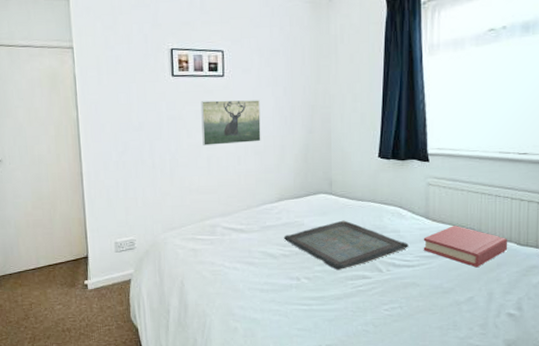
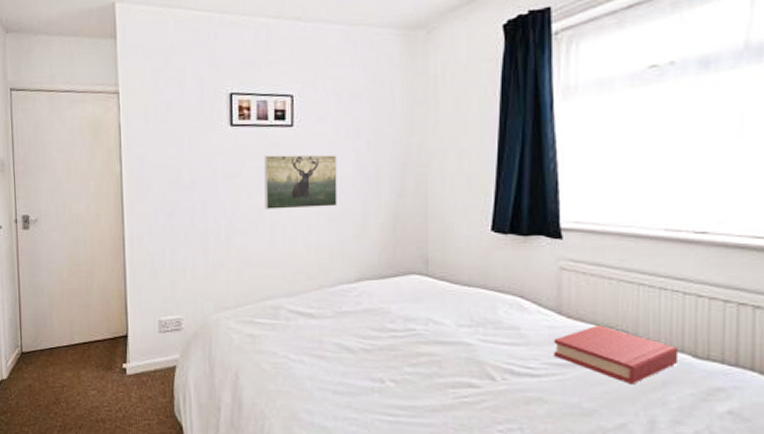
serving tray: present [283,220,409,270] -> none [363,310,533,373]

